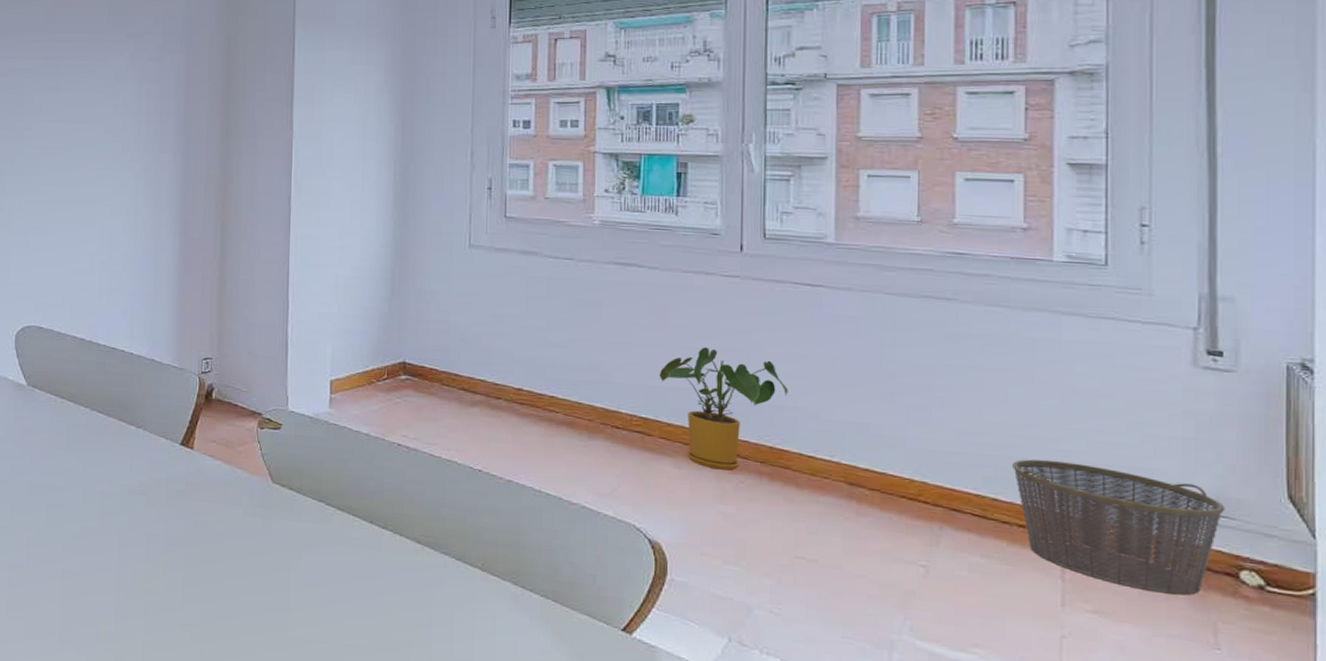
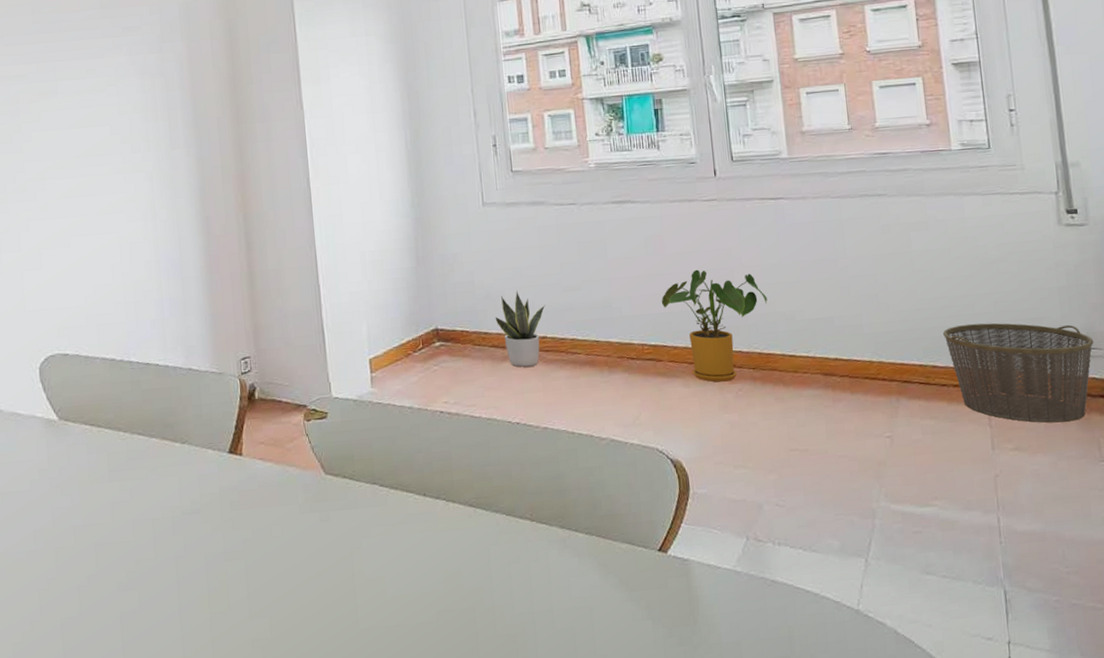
potted plant: none [468,337,526,417] -> present [495,290,546,368]

